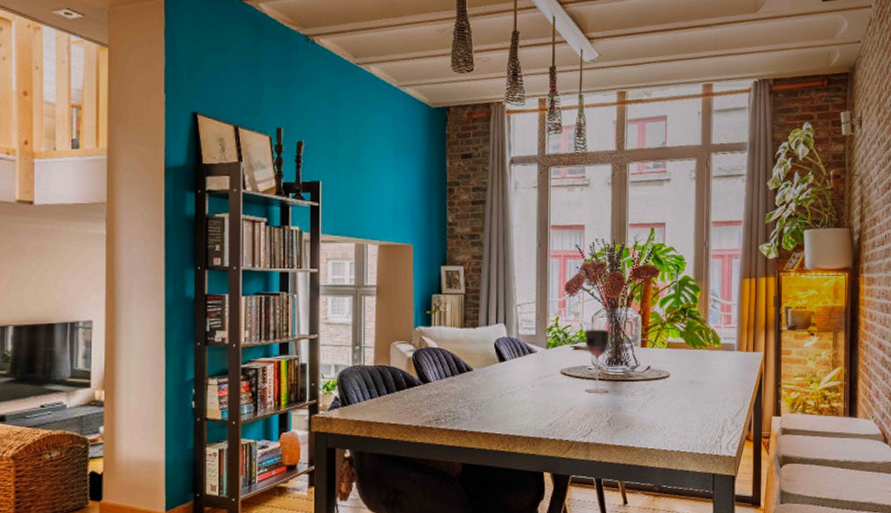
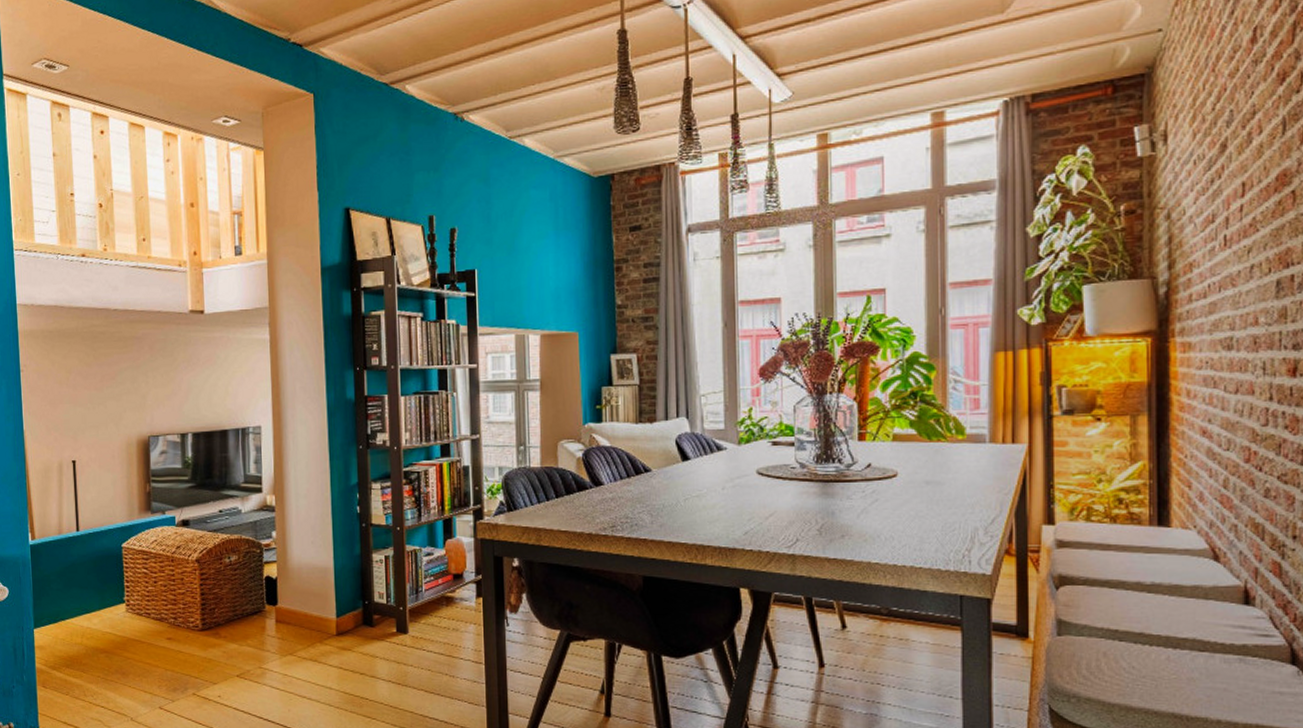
wineglass: present [584,329,610,393] -> none [785,420,818,496]

